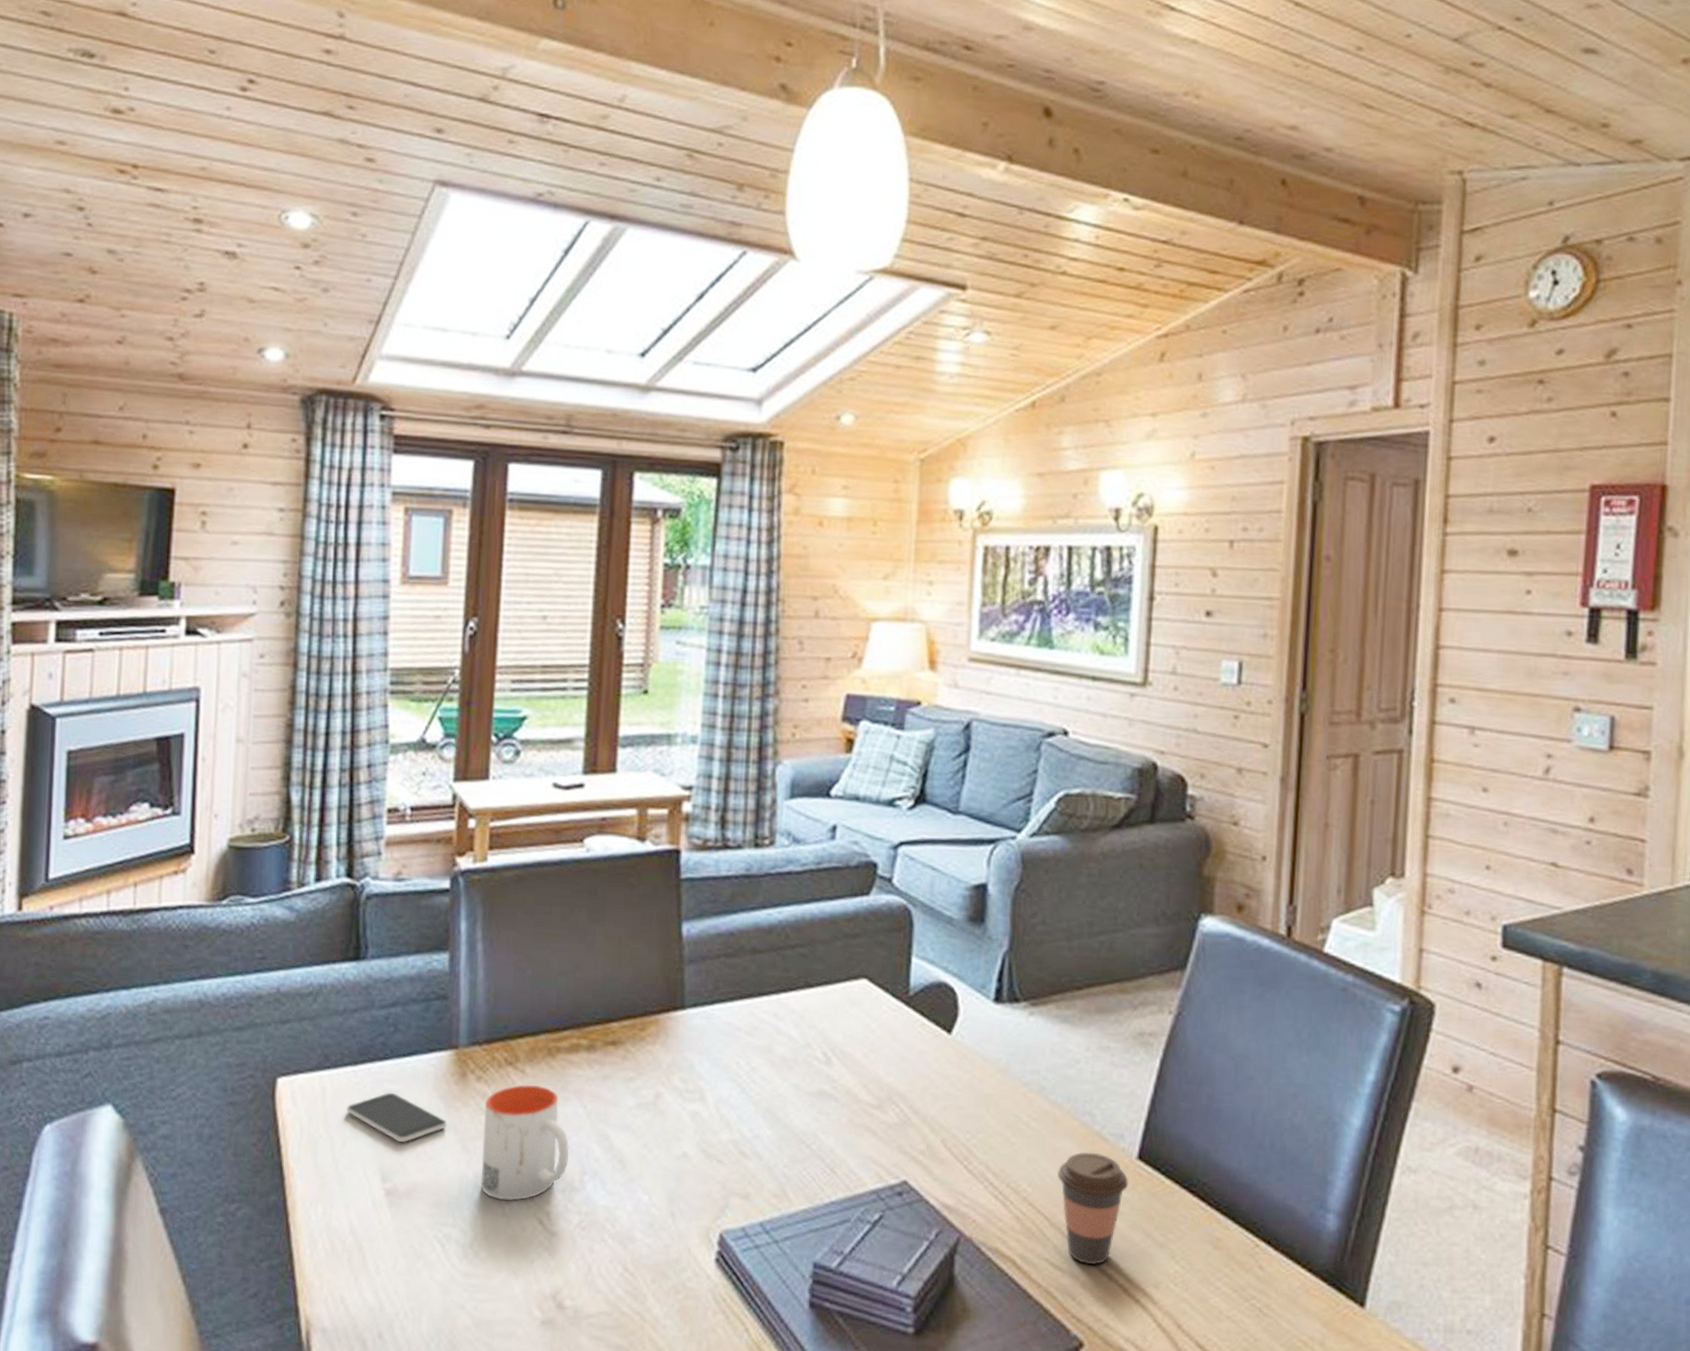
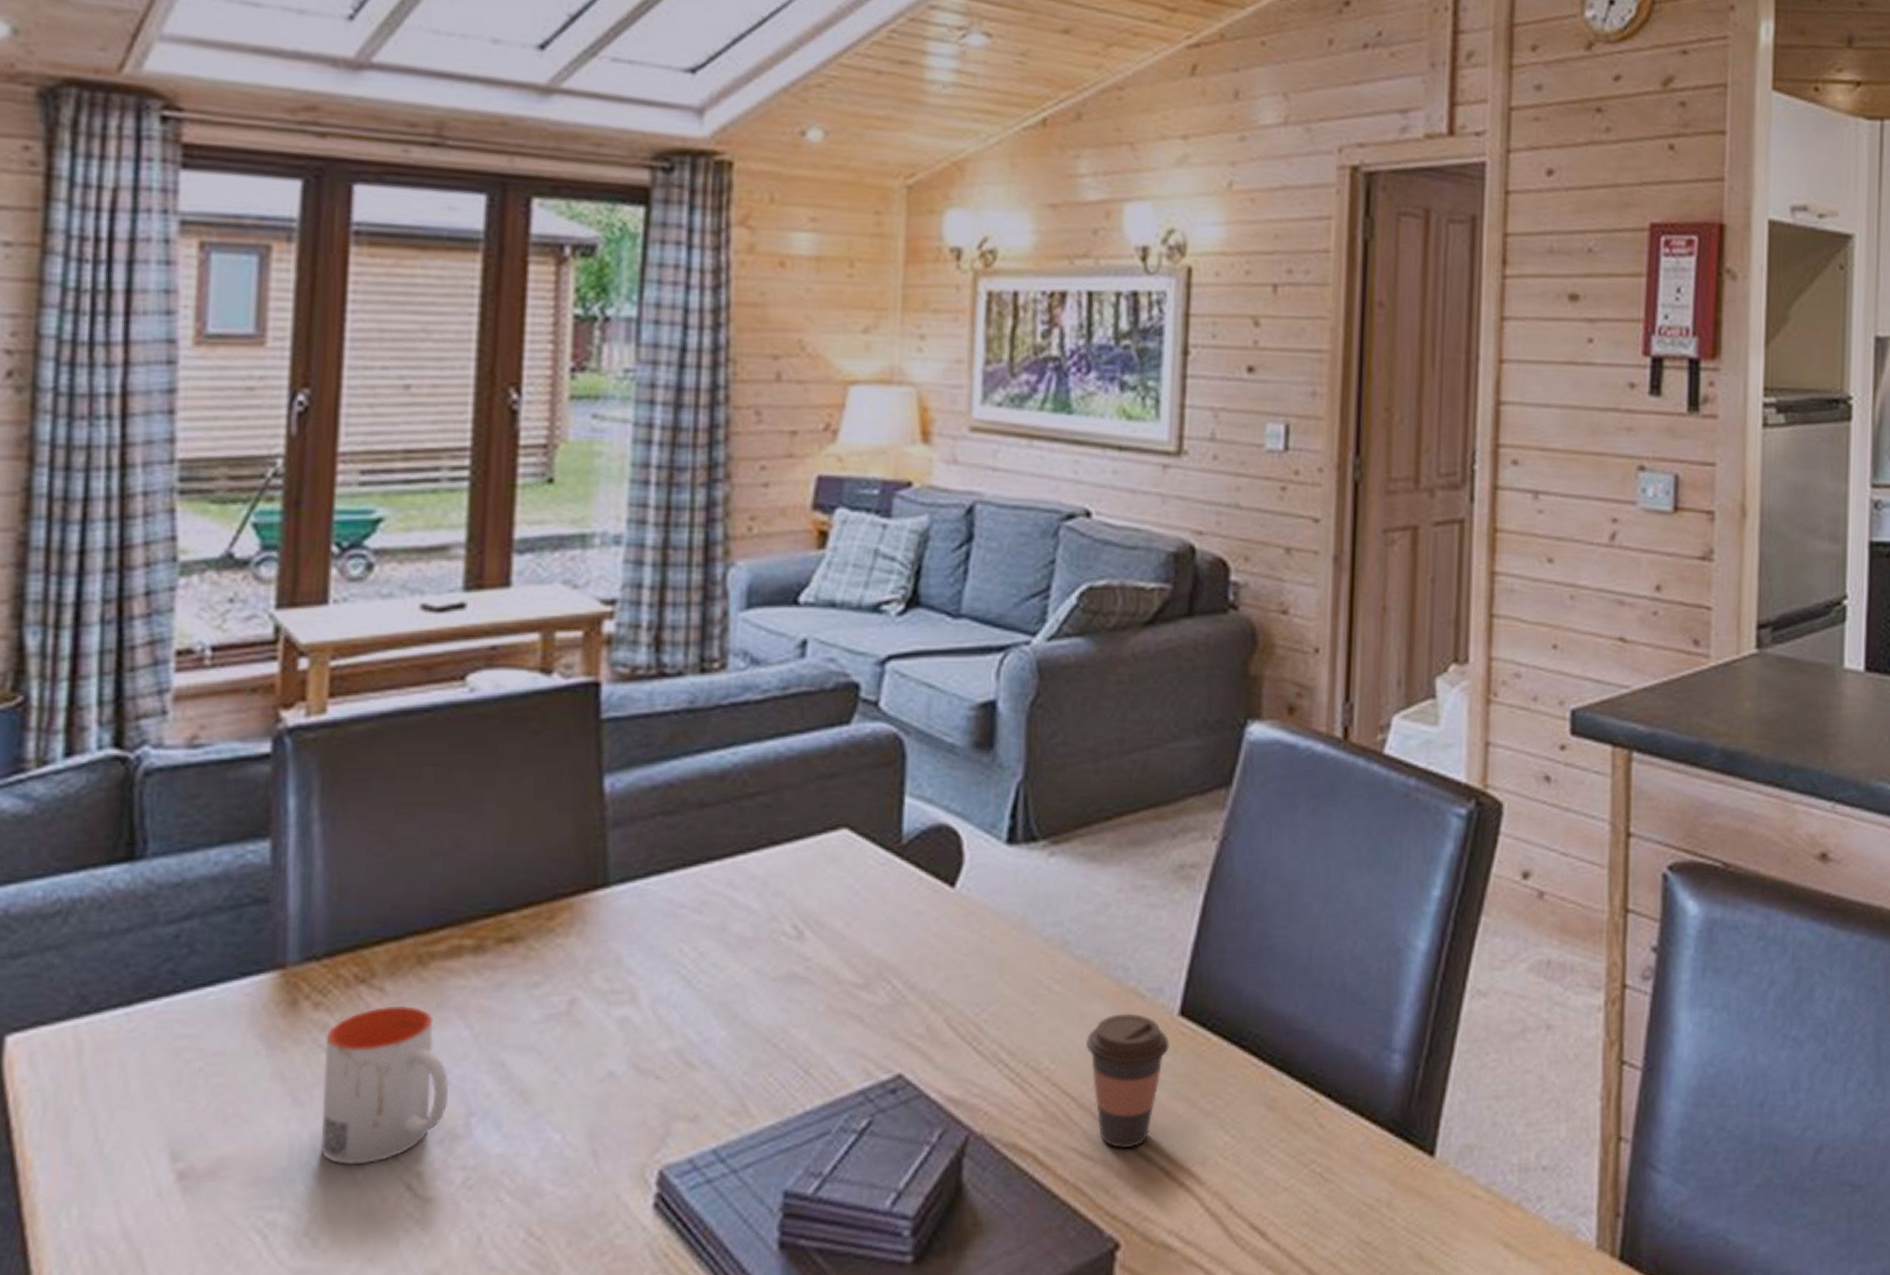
smartphone: present [347,1092,447,1142] -> none [116,1037,270,1104]

